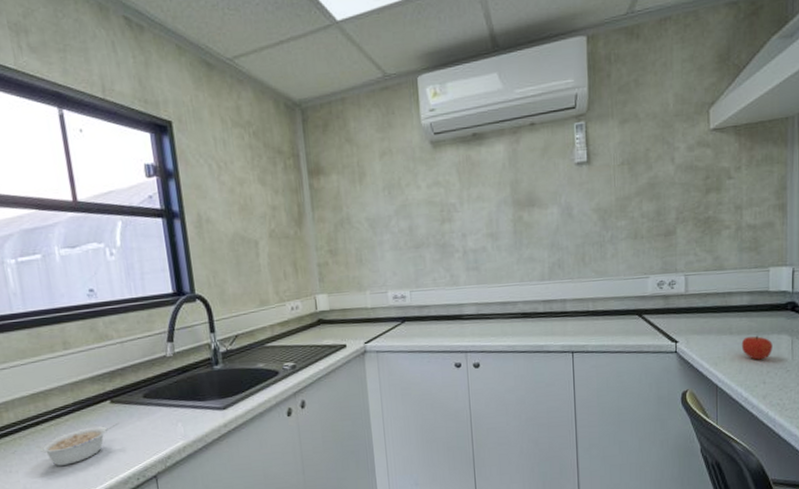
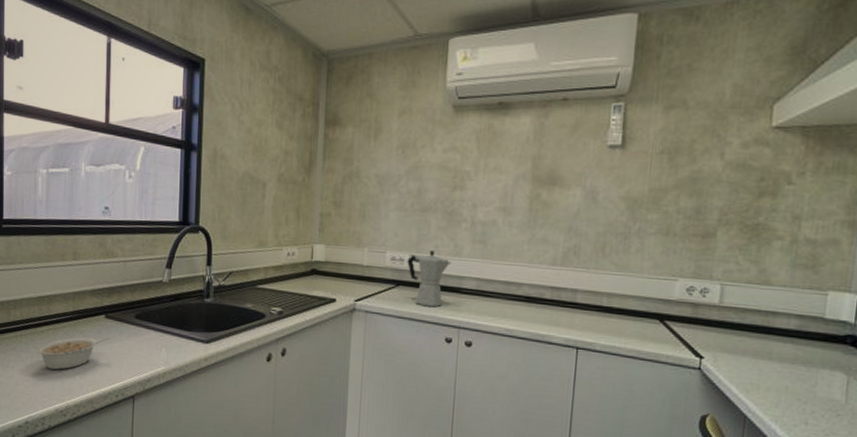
moka pot: none [408,284,451,338] -> present [407,251,452,307]
fruit: present [741,335,773,360] -> none [781,366,822,396]

